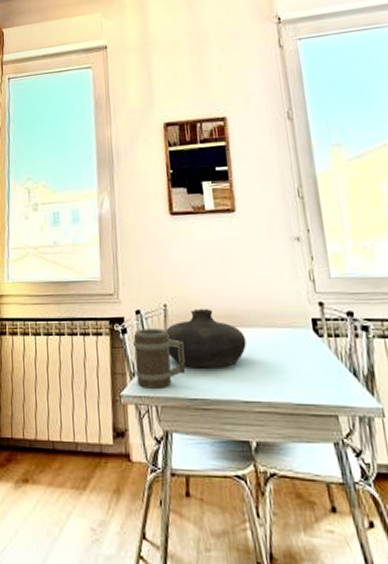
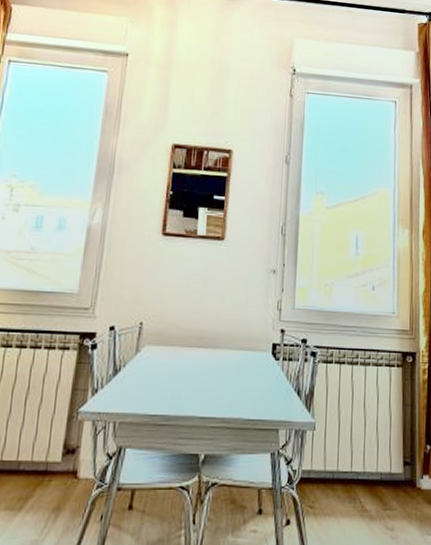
barrel: present [132,328,186,388] -> none [98,345,154,405]
vase: present [166,308,247,368] -> none [135,328,213,386]

